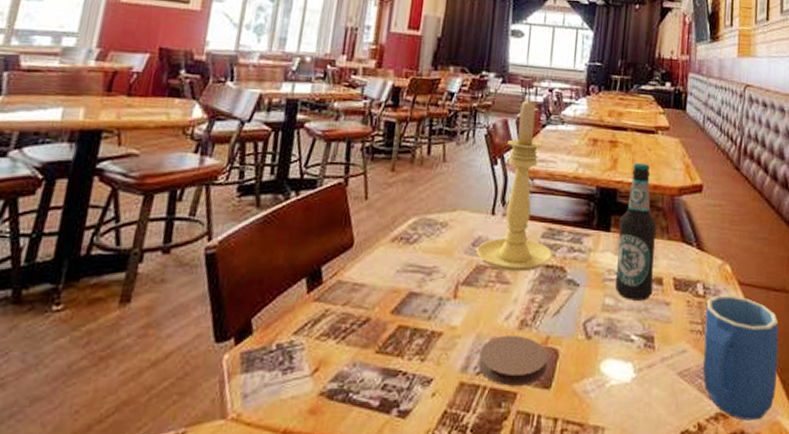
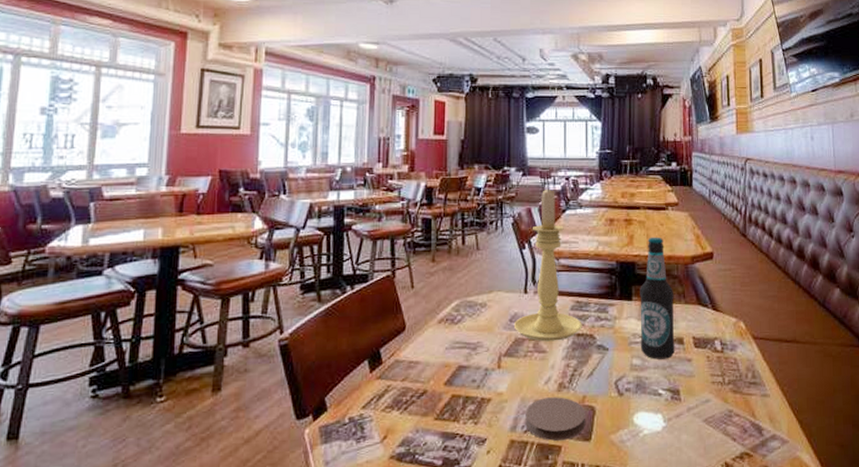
mug: present [702,295,779,421] -> none [724,349,795,458]

